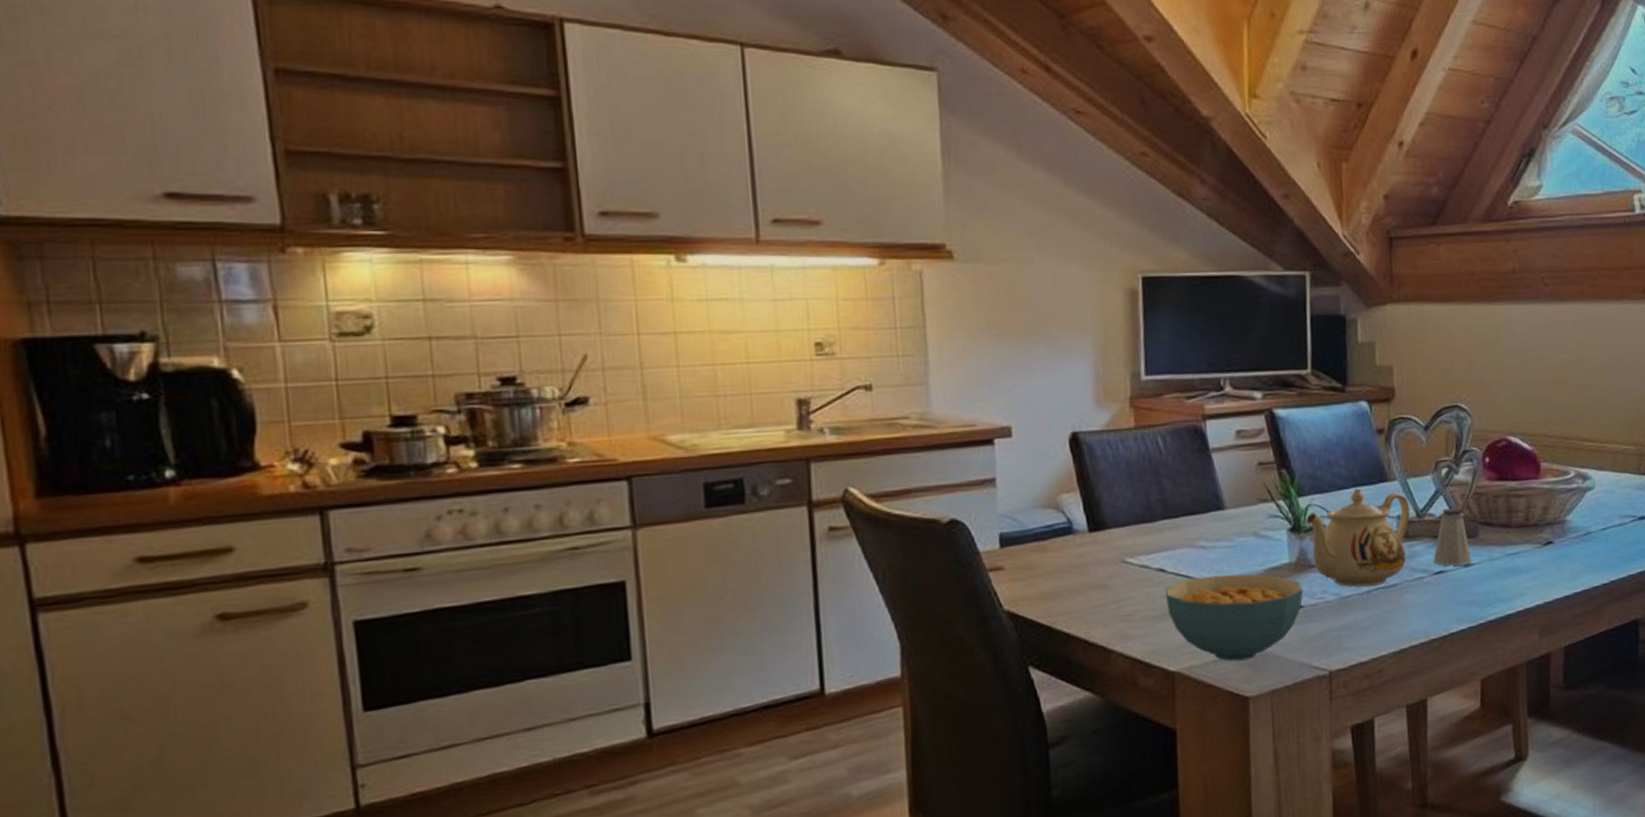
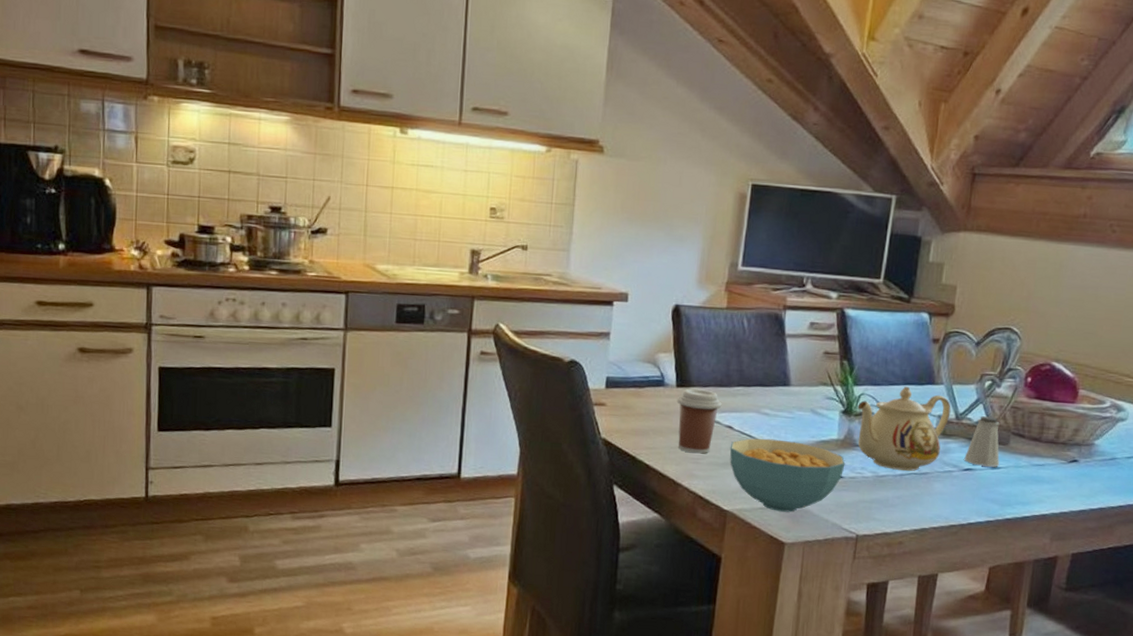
coffee cup: none [1092,530,1148,610] -> present [677,388,722,454]

